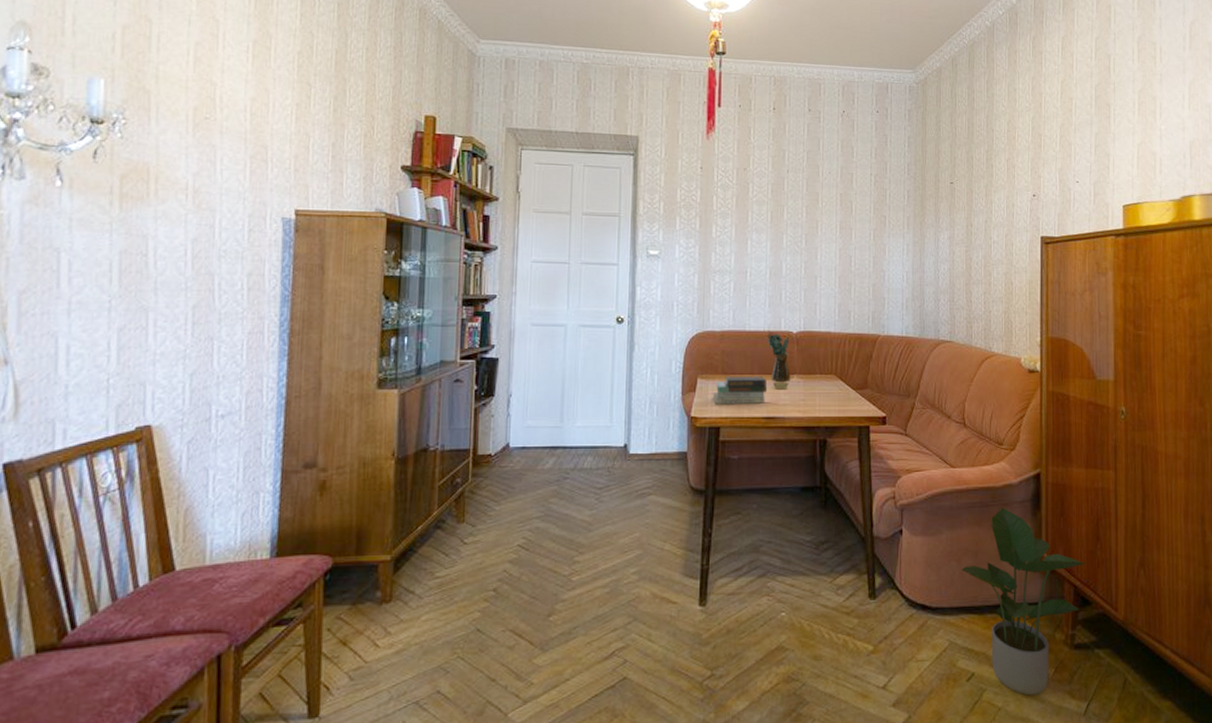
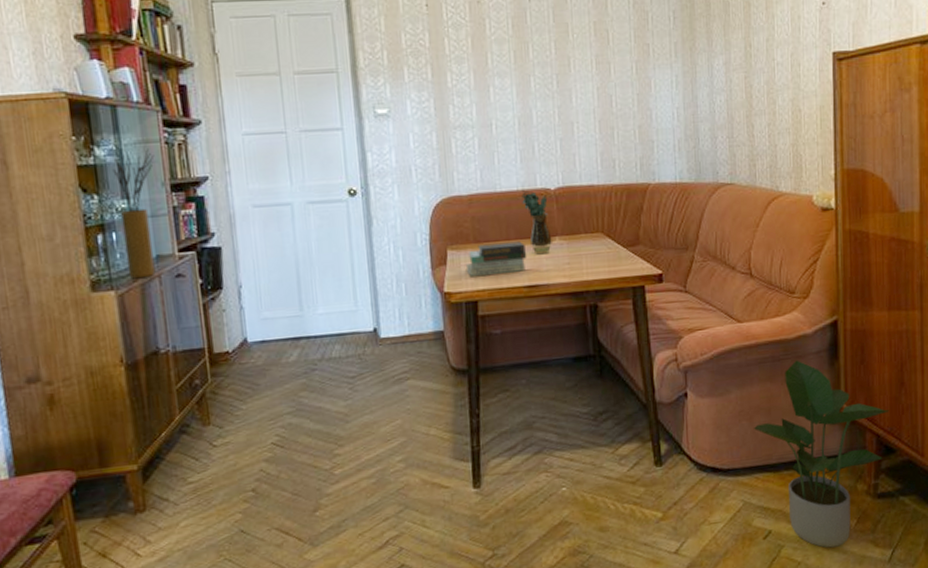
vase: none [413,267,453,380] -> present [112,149,156,279]

